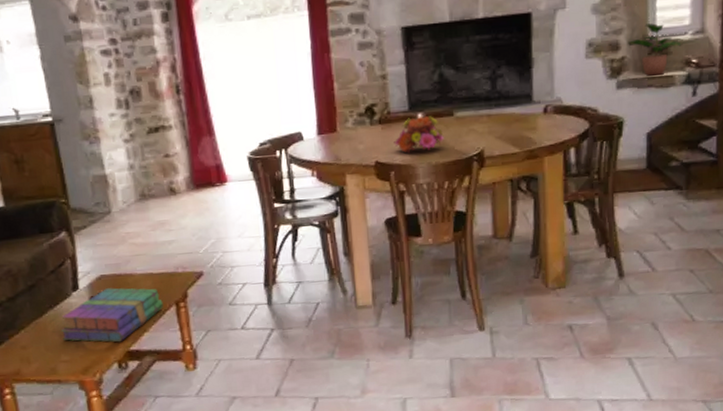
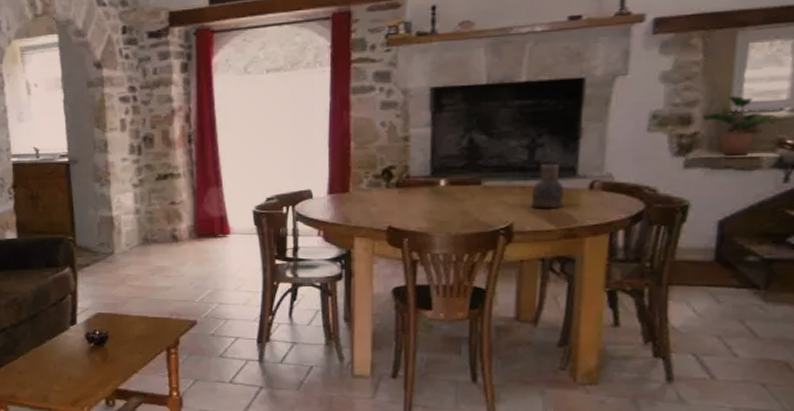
books: present [60,288,163,343] -> none [56,326,155,380]
flower bouquet: present [394,116,444,154] -> none [410,183,468,221]
pitcher: none [497,91,524,135] -> present [530,163,564,209]

